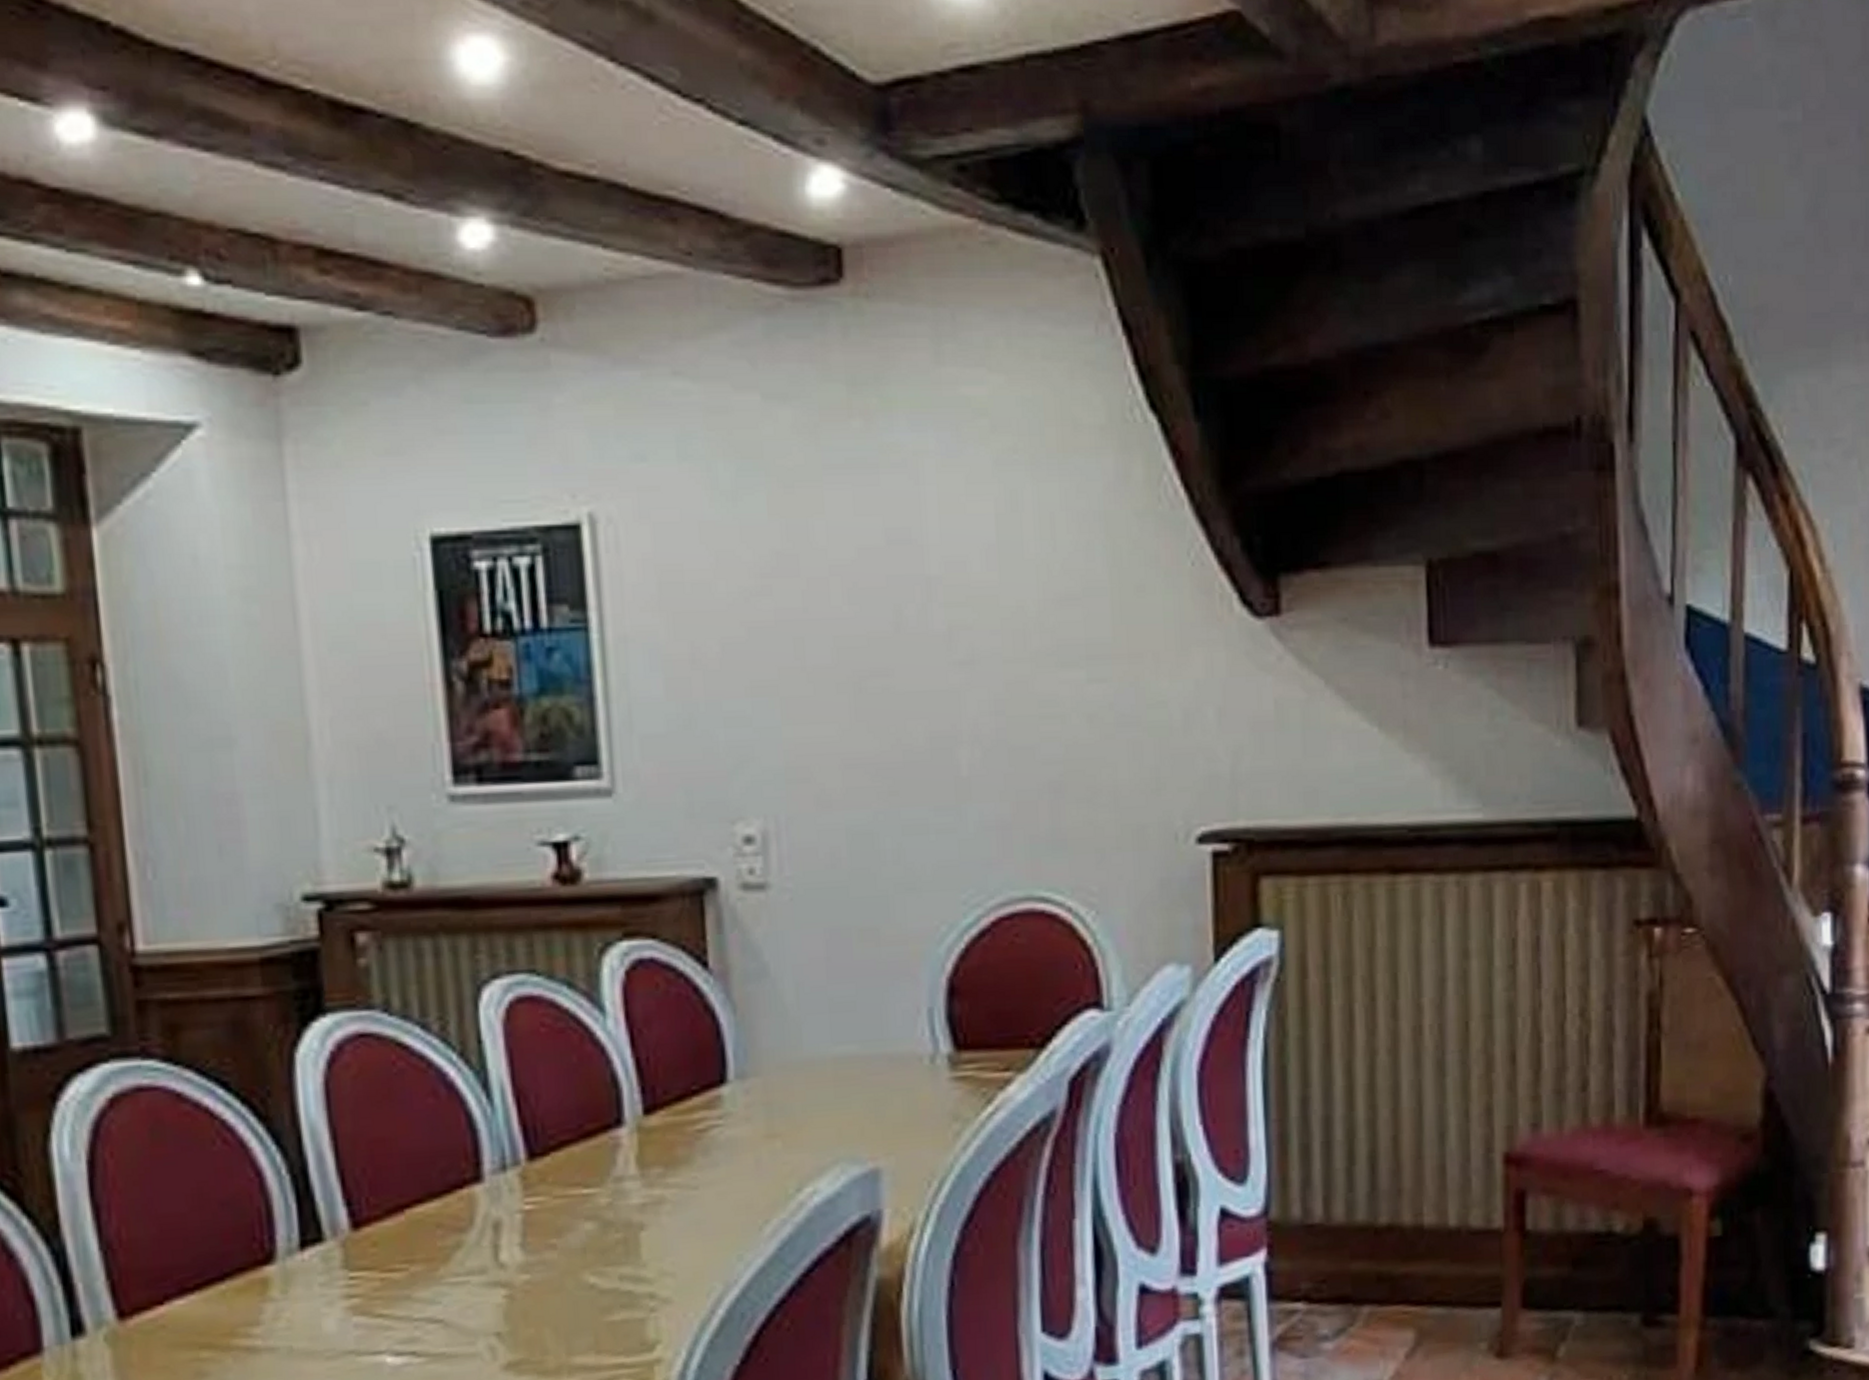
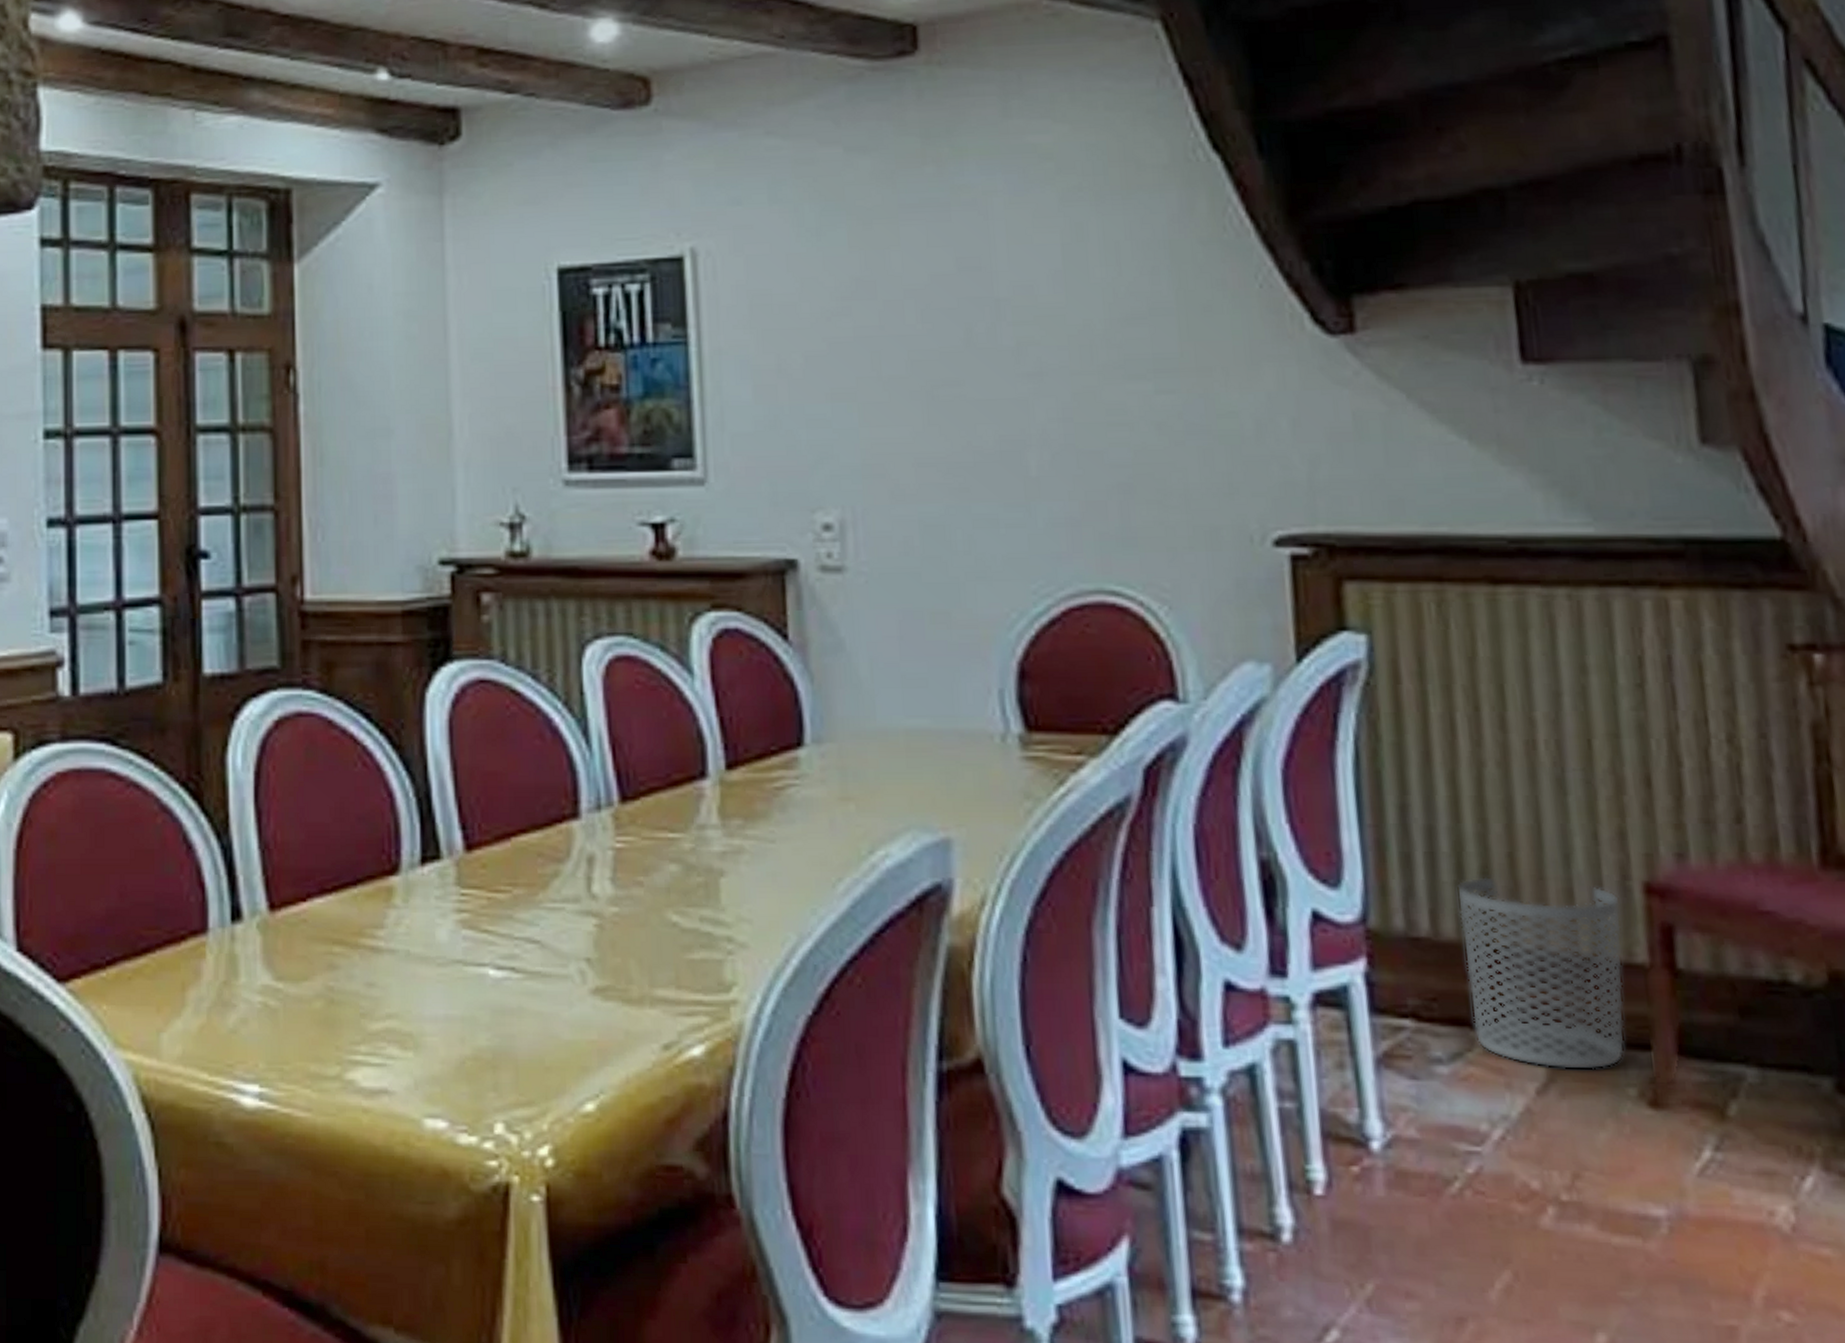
waste bin: none [1347,1161,1484,1334] -> present [1456,877,1625,1071]

